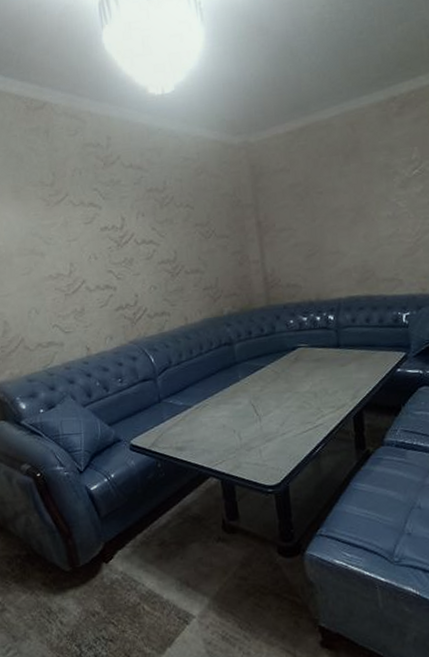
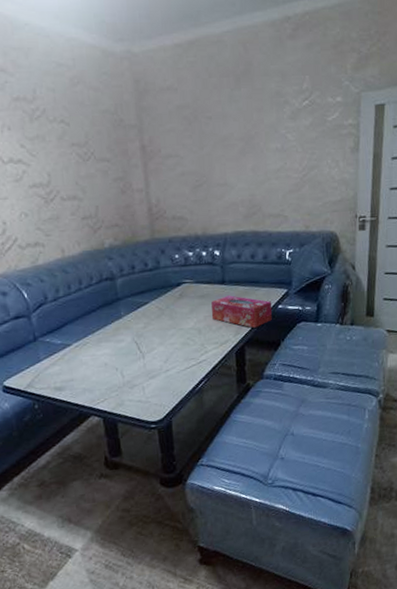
tissue box: none [326,359,391,392] -> present [211,295,273,328]

